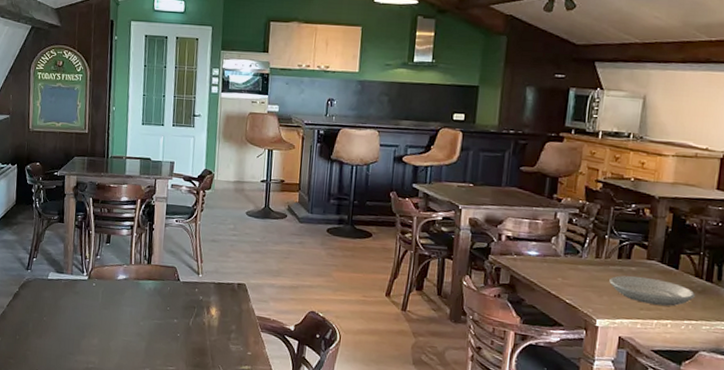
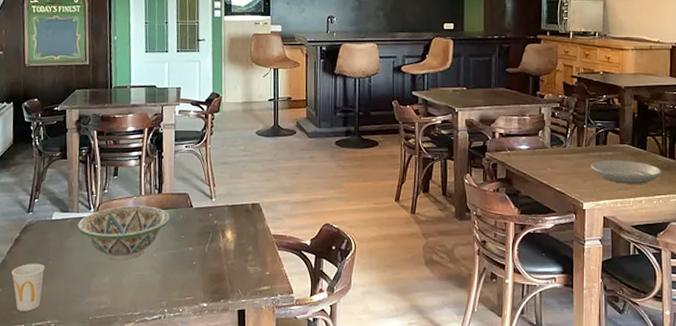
cup: none [10,317,40,362] -> present [12,263,45,311]
decorative bowl: none [71,272,157,325] -> present [78,205,169,261]

